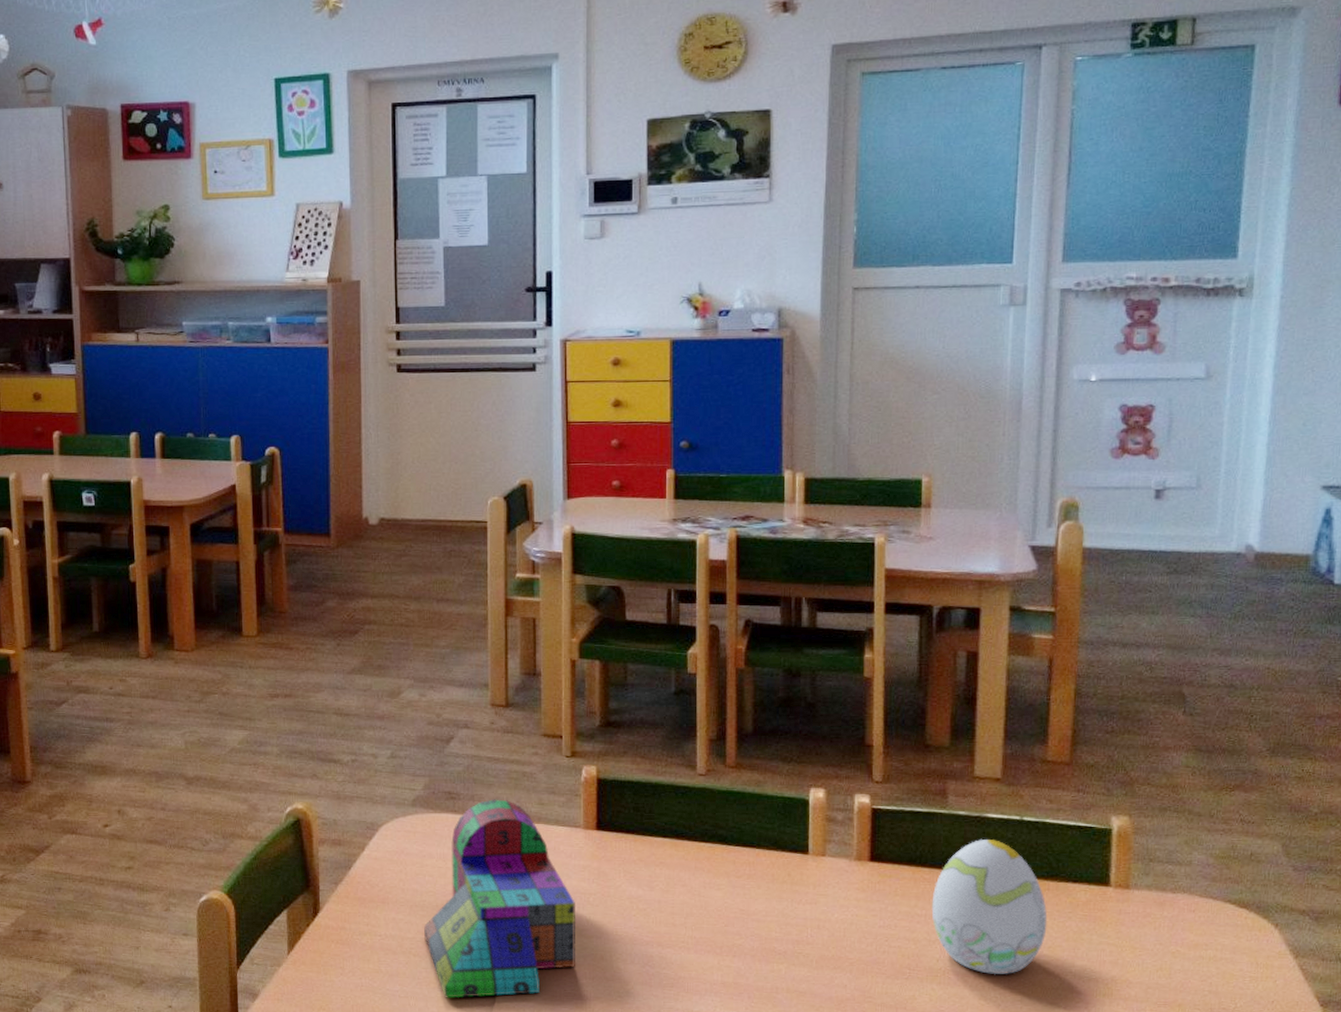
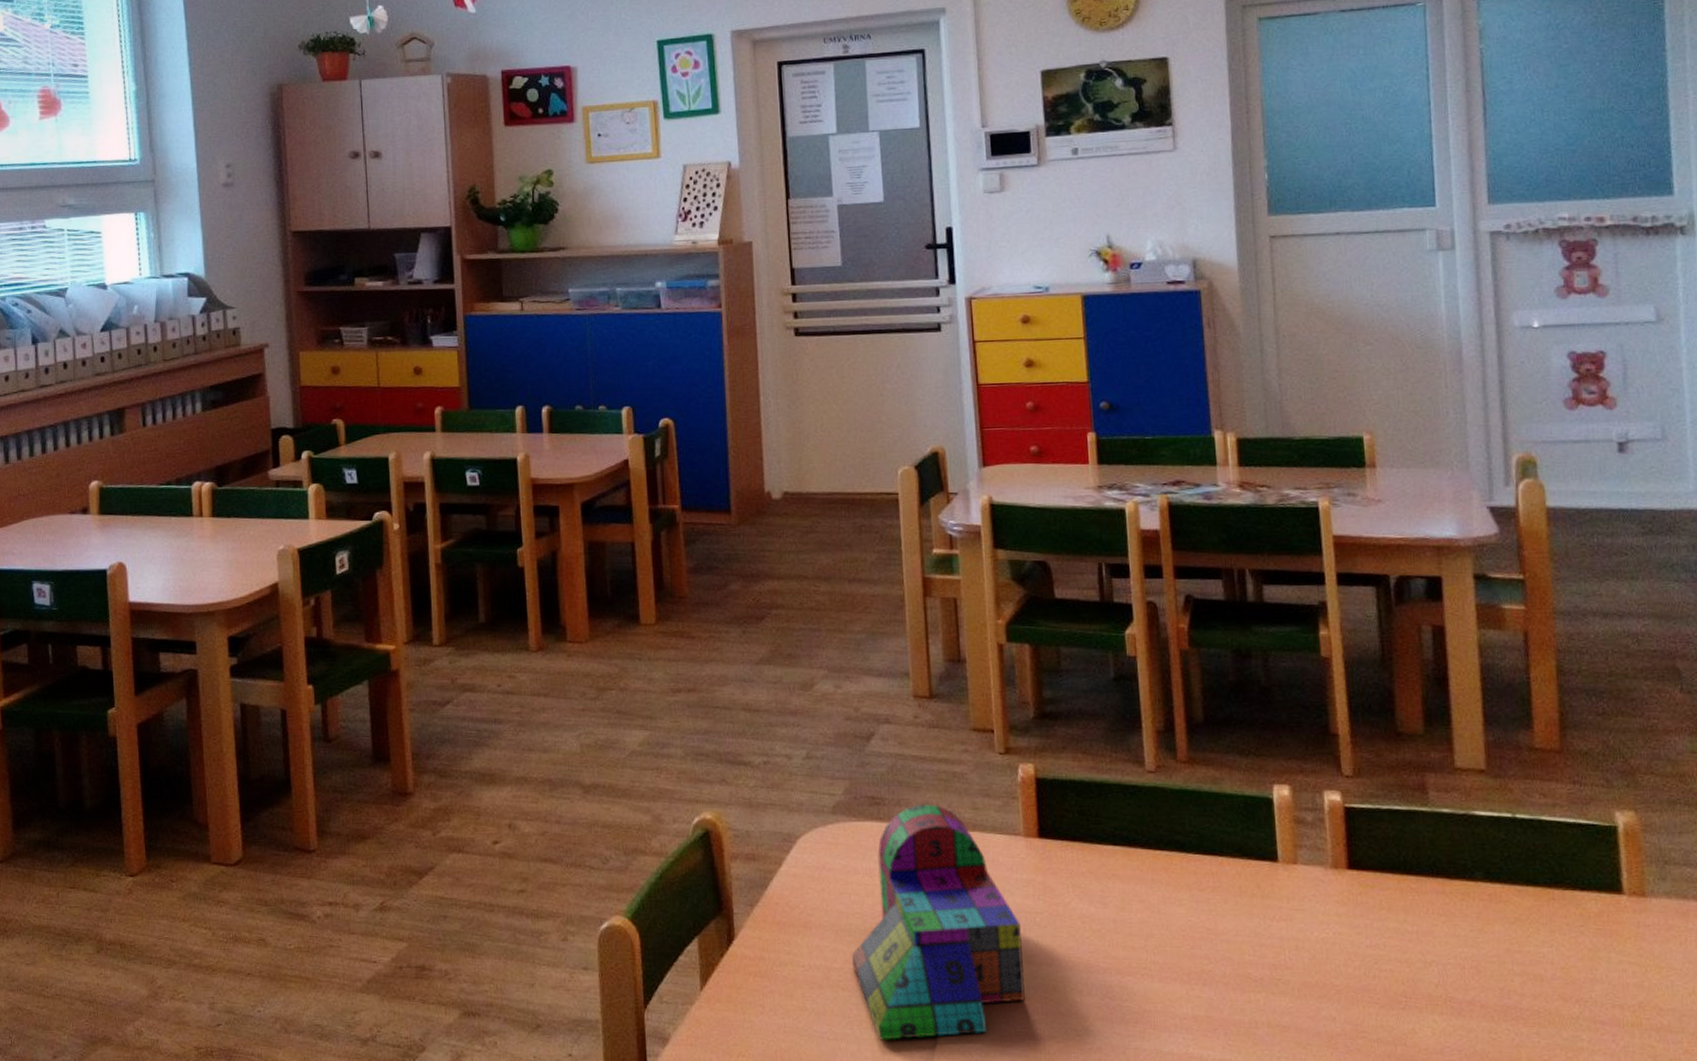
decorative egg: present [931,840,1048,975] -> none [1422,841,1558,1003]

